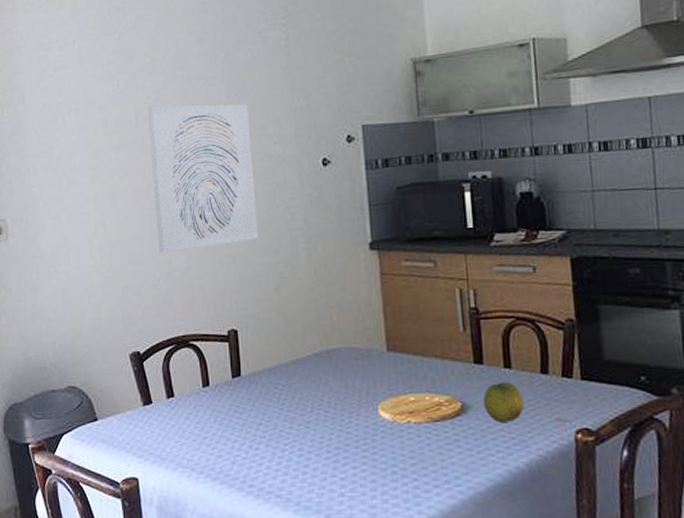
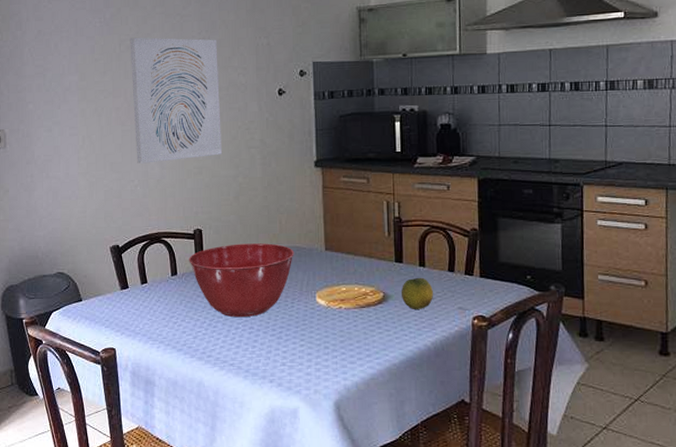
mixing bowl: none [222,344,350,437] -> present [189,243,294,318]

